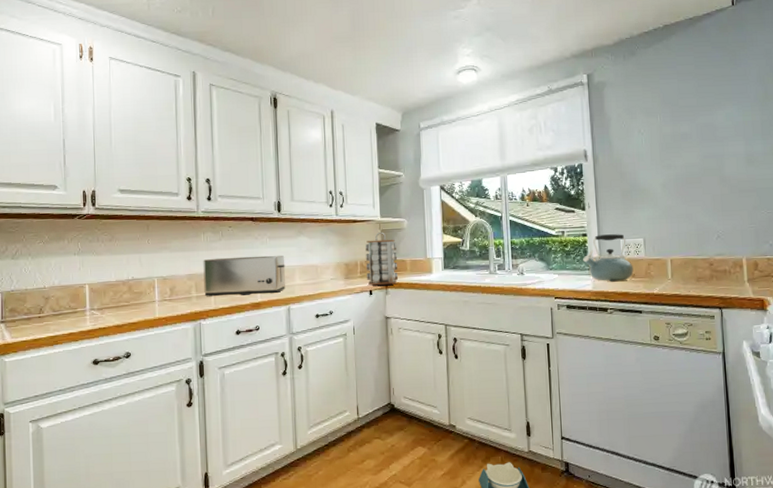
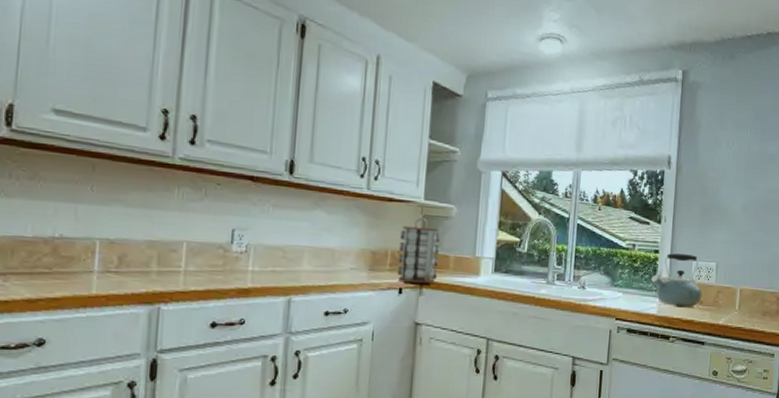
toaster: present [203,255,286,297] -> none [170,222,292,280]

